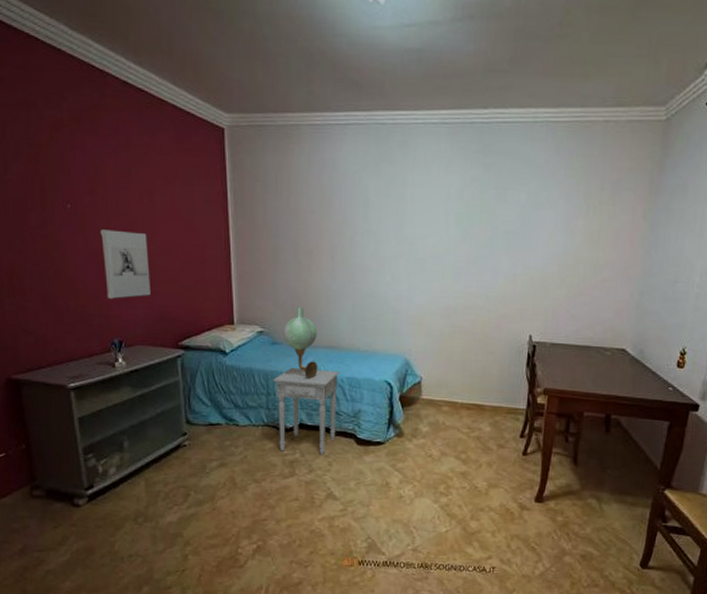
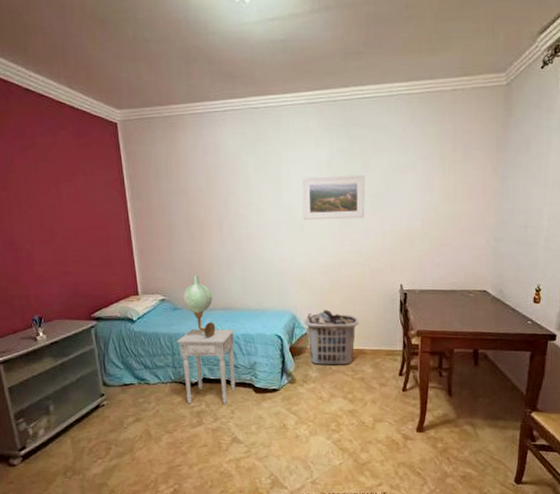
wall sculpture: present [100,229,151,299] -> none [15,220,64,281]
clothes hamper: none [418,357,480,421] -> present [304,309,359,366]
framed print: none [426,207,499,258] -> present [302,174,365,220]

